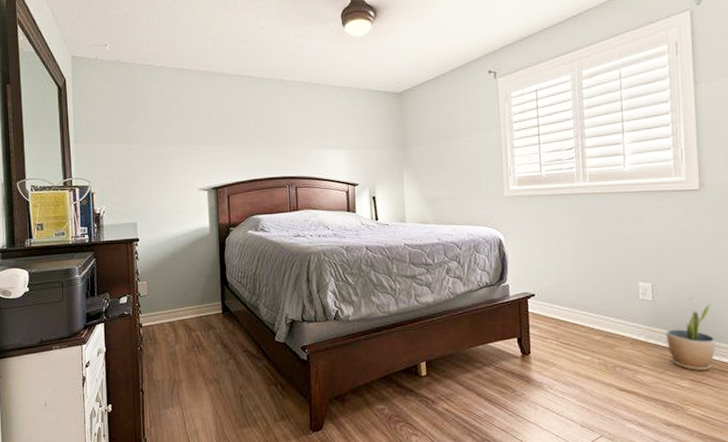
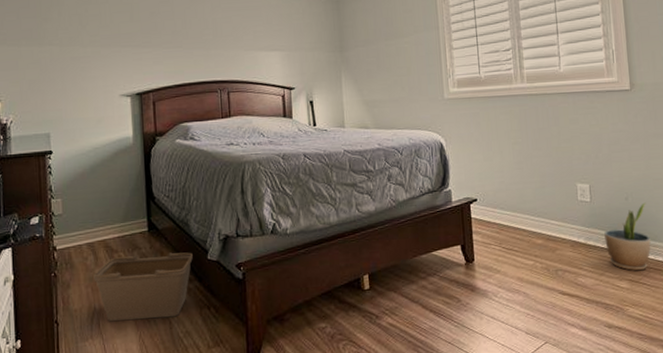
bicycle basket: none [174,333,262,393] -> present [93,252,193,322]

